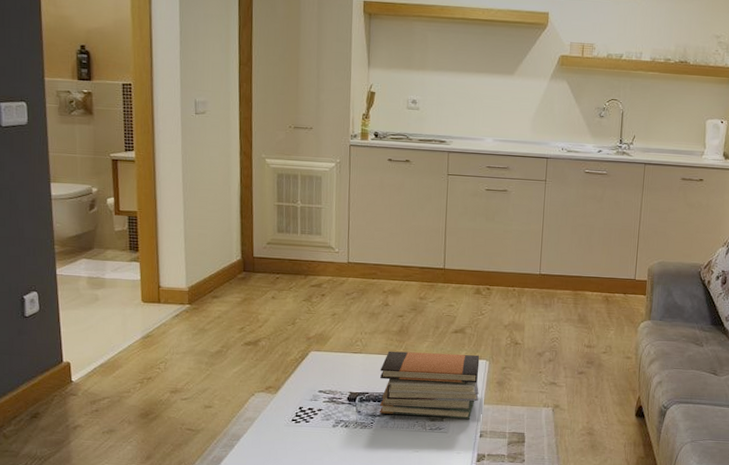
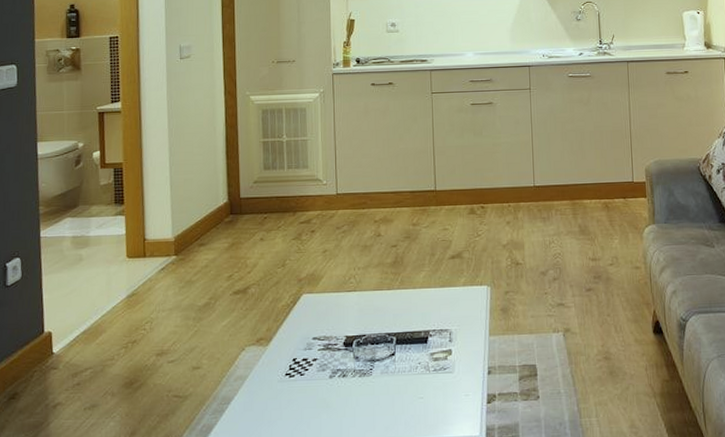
book stack: present [379,351,480,419] -> none [376,281,483,357]

